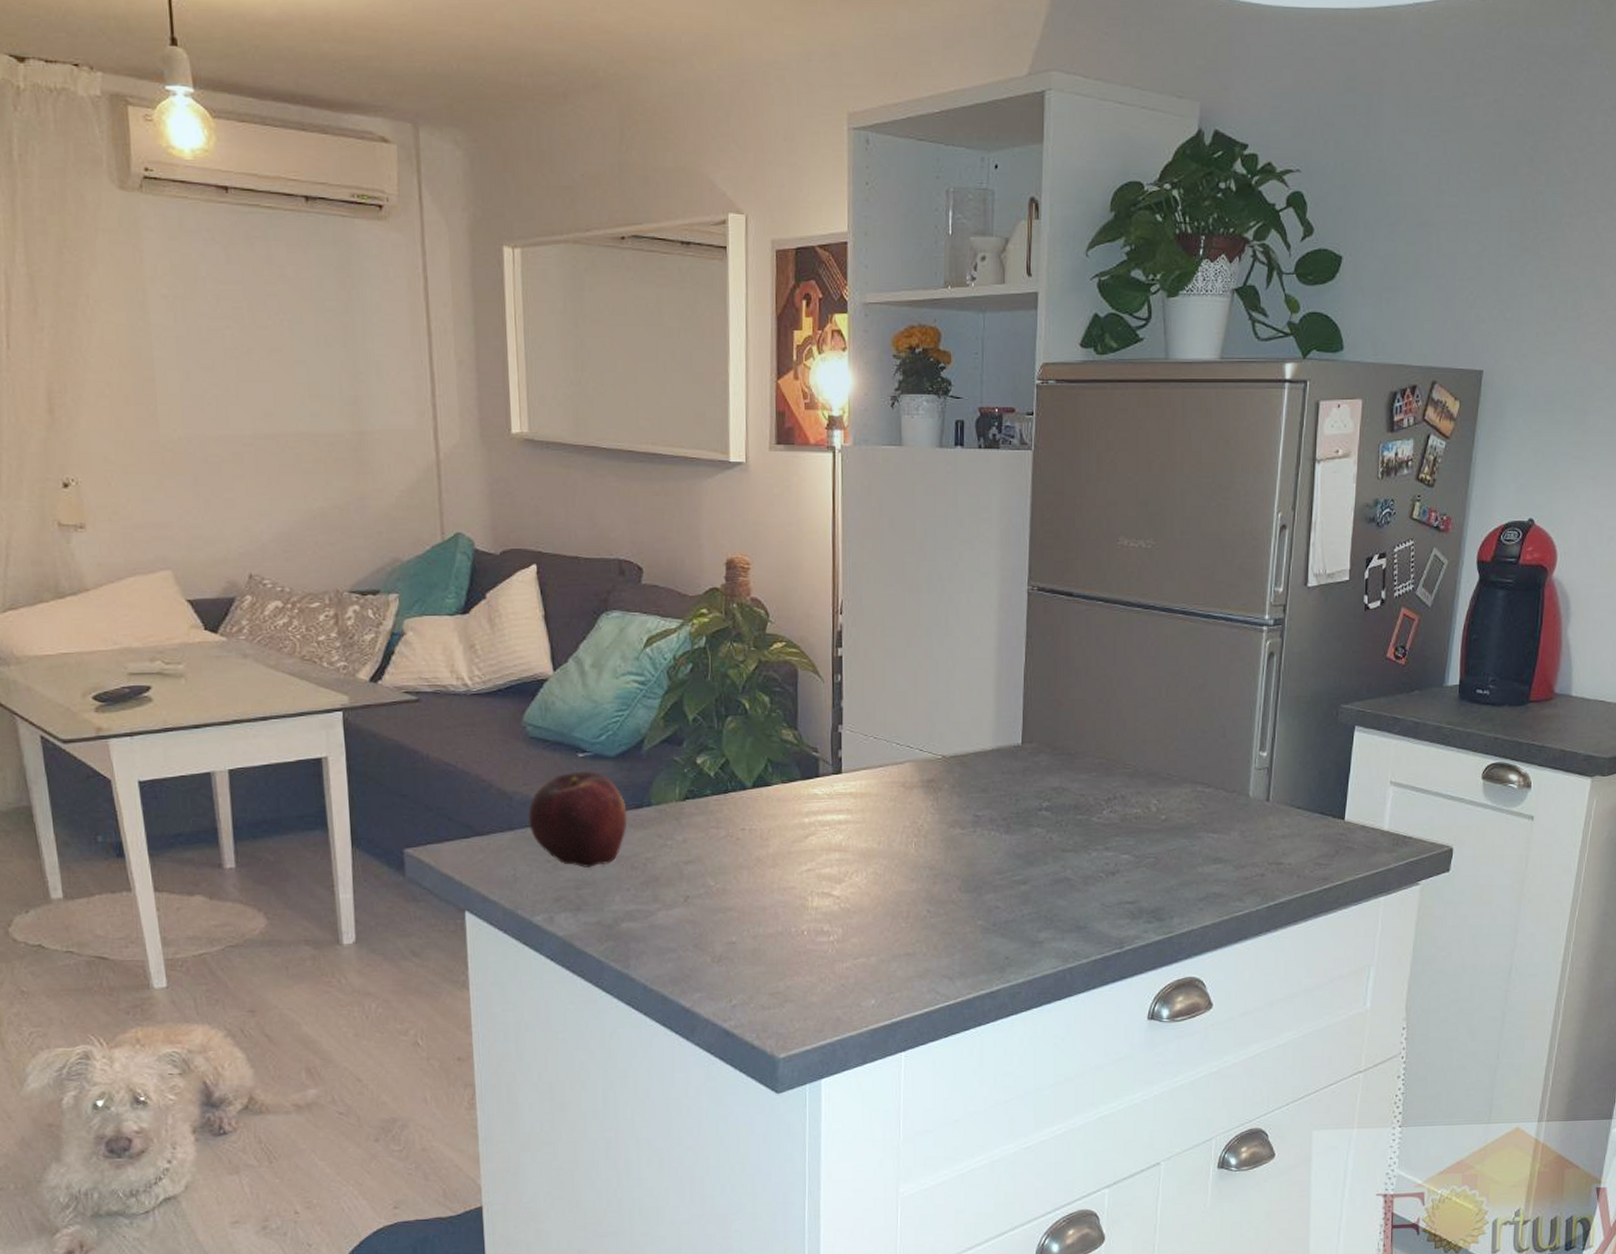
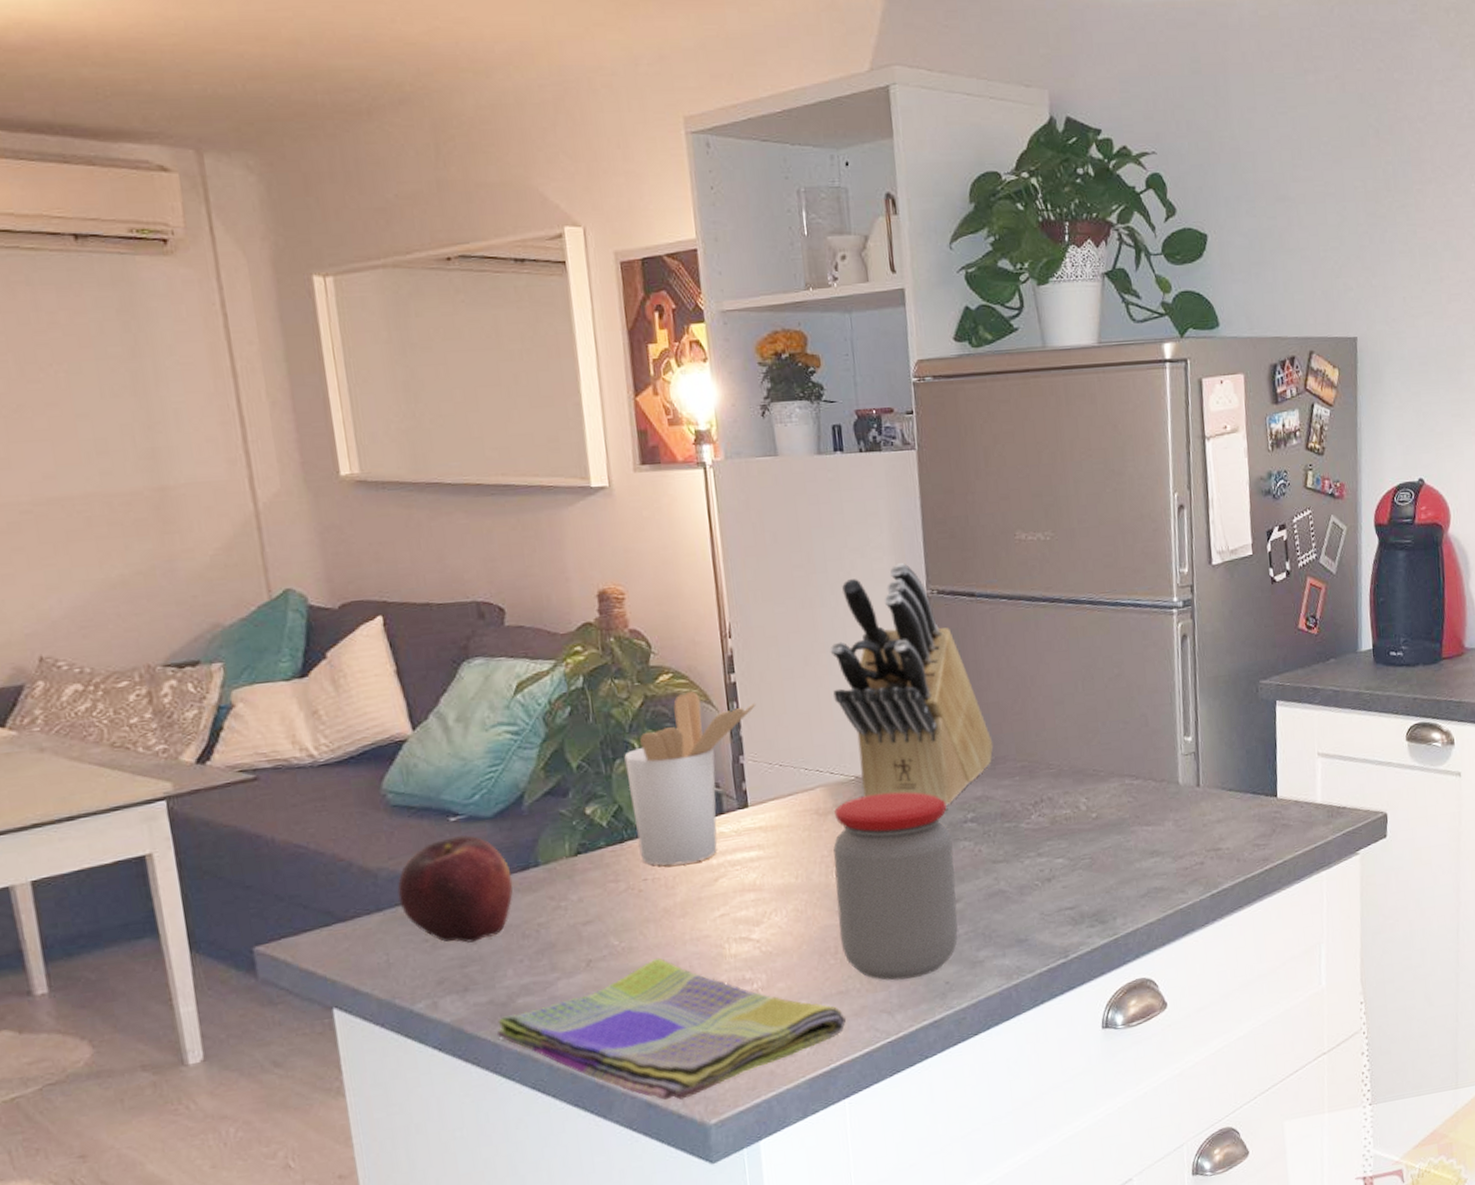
dish towel: none [602,903,910,1032] -> present [497,958,846,1100]
utensil holder: none [735,660,859,819] -> present [624,690,757,866]
jar: none [912,774,1026,950] -> present [833,792,958,981]
knife block: none [930,558,1075,792] -> present [830,563,994,806]

